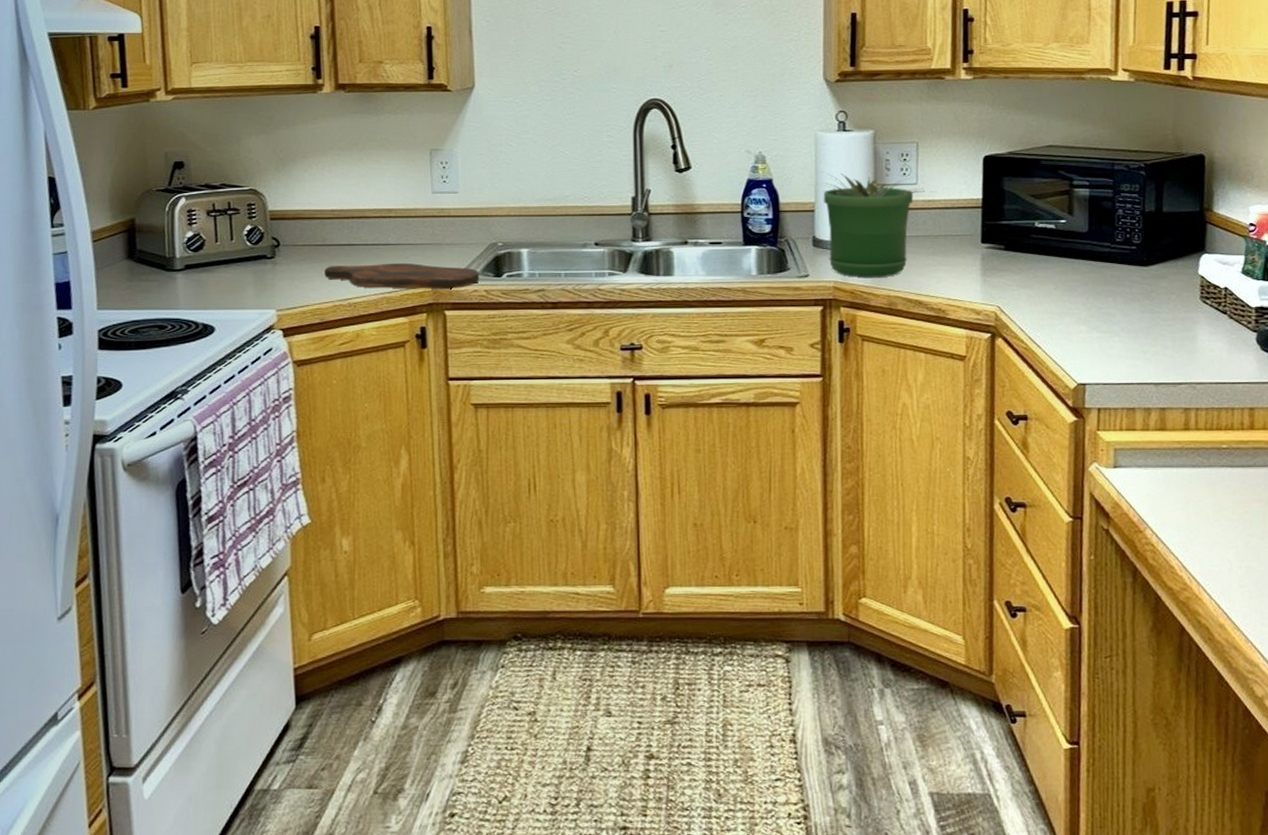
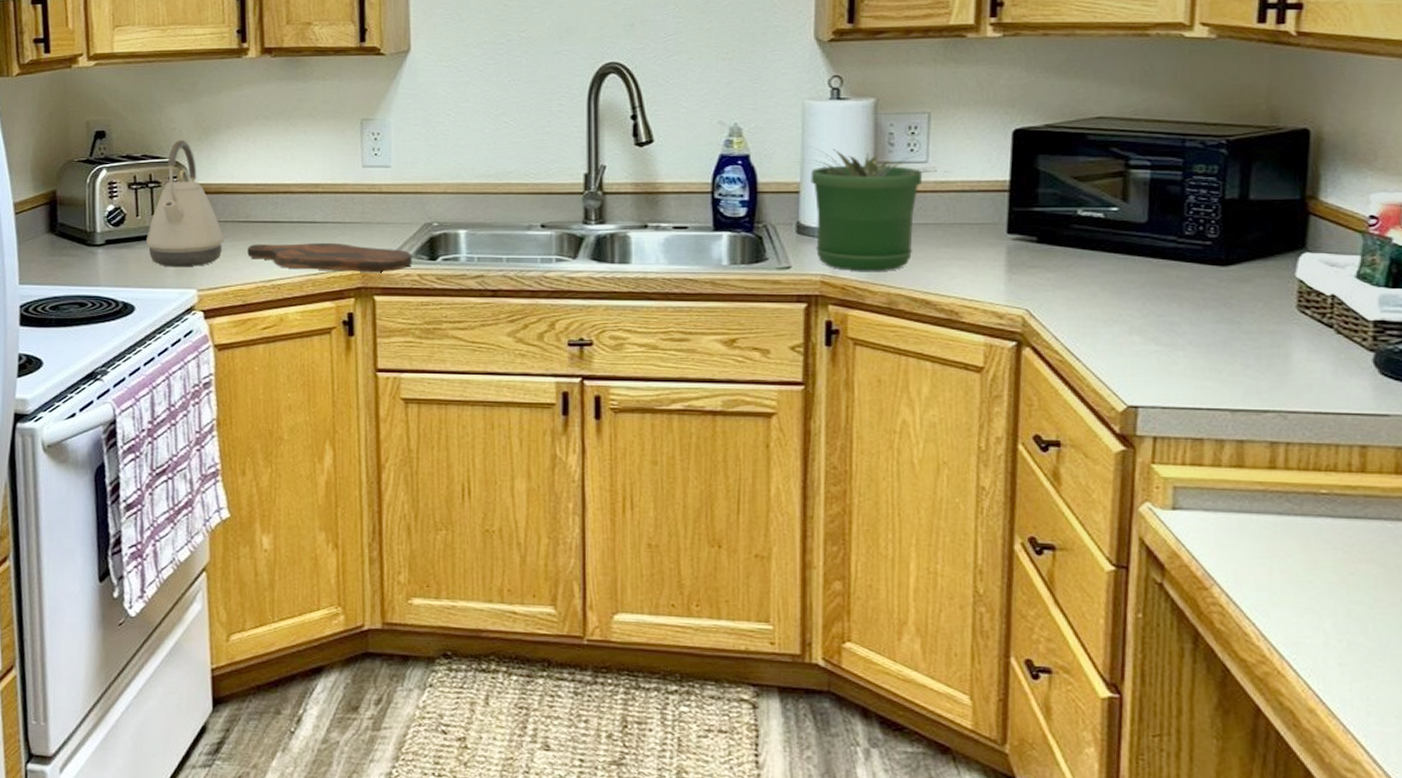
kettle: none [225,169,302,289] -> present [146,140,225,267]

